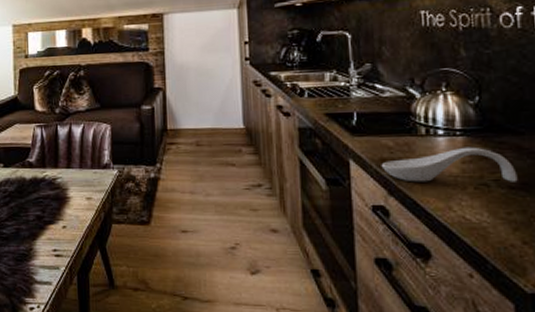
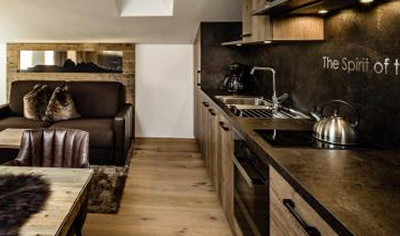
spoon rest: present [381,147,518,182] -> none [291,157,379,183]

